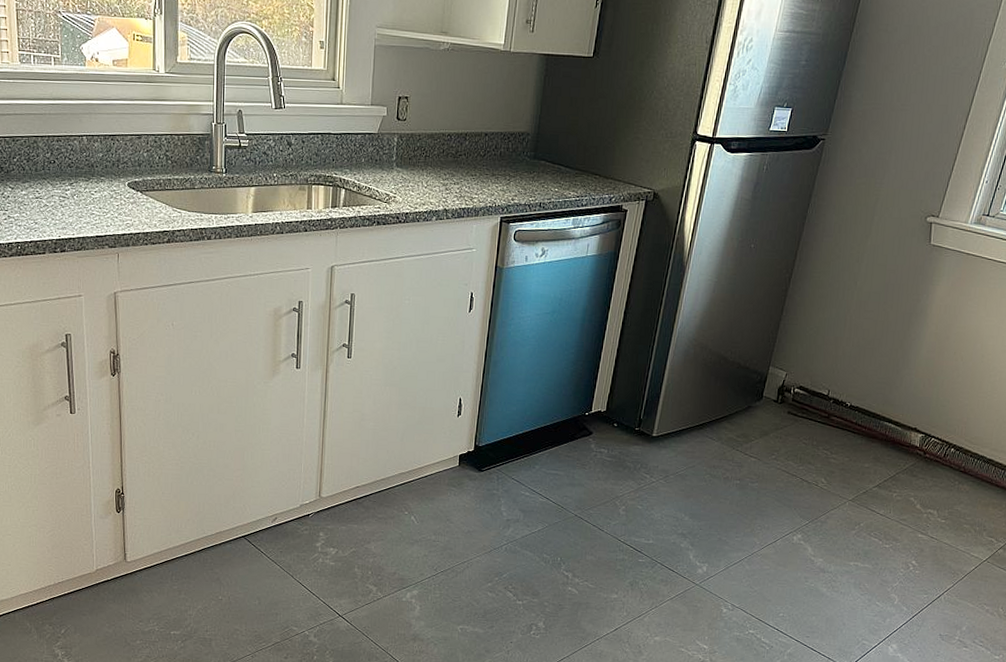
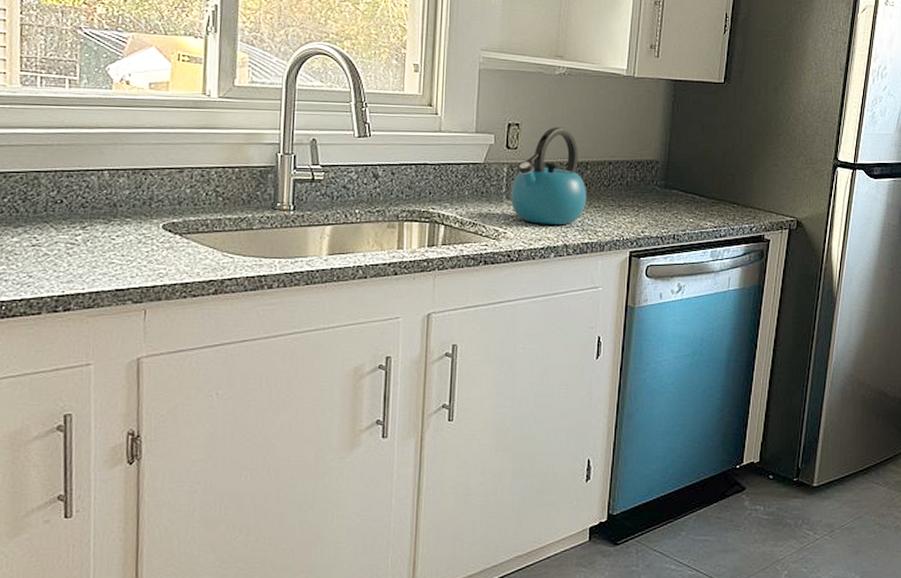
kettle: none [399,100,465,192] -> present [510,127,587,226]

